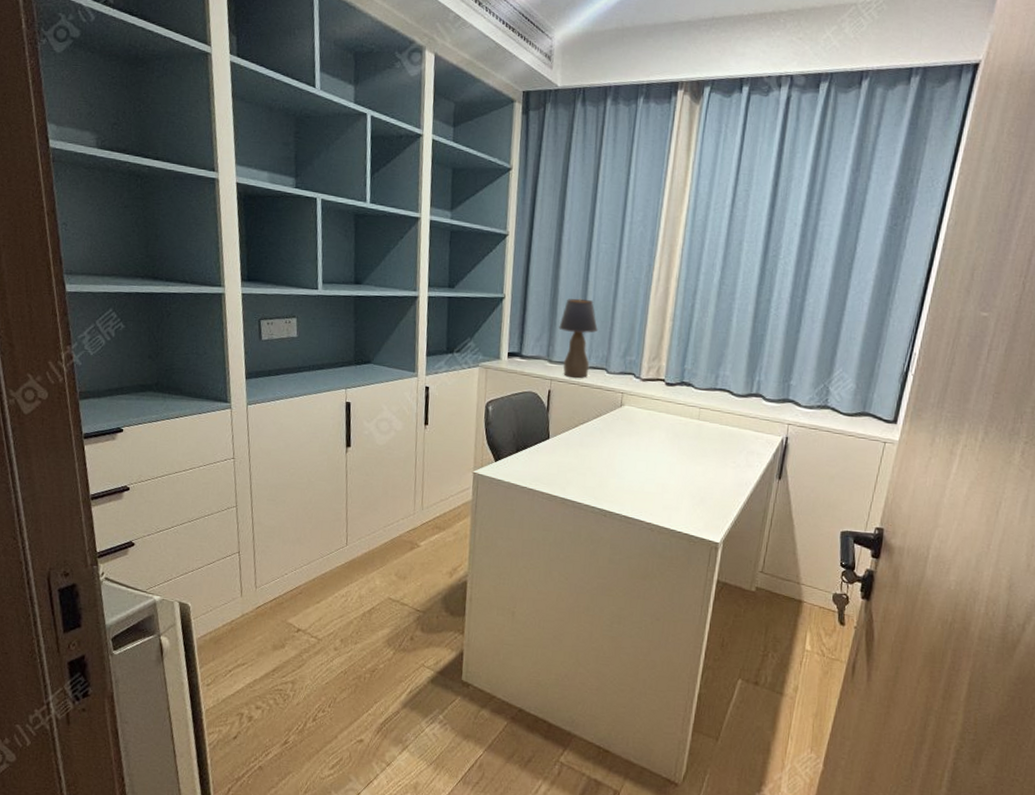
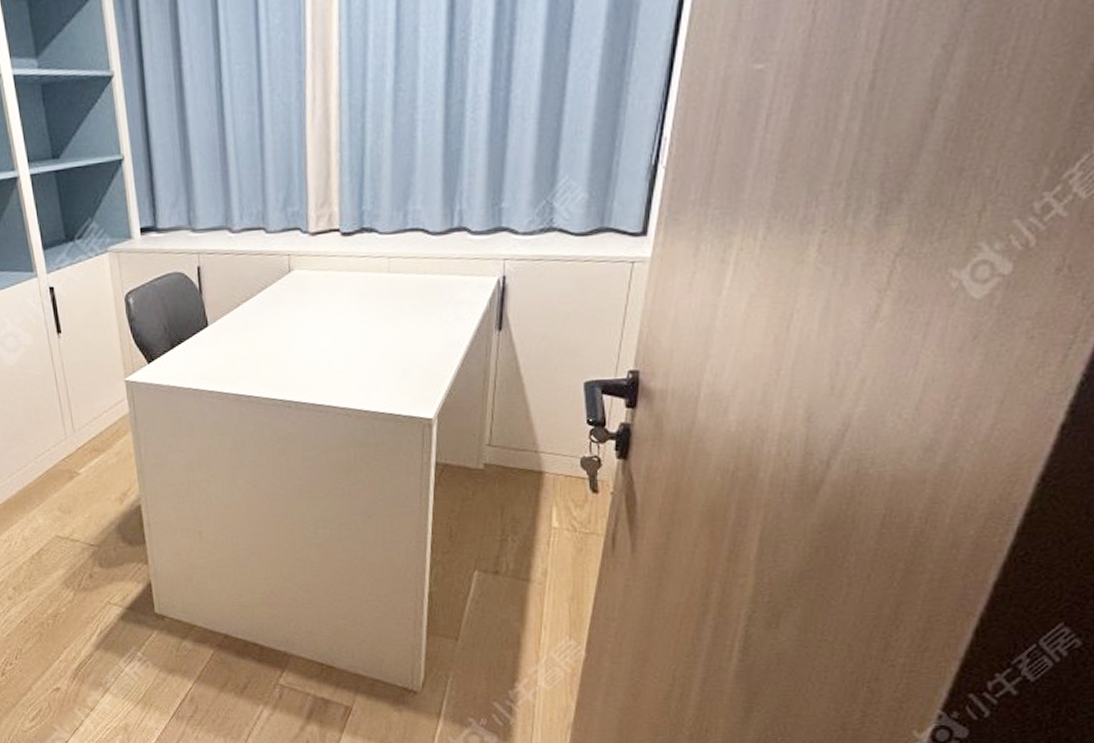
table lamp: present [559,297,599,378] -> none [197,141,247,246]

